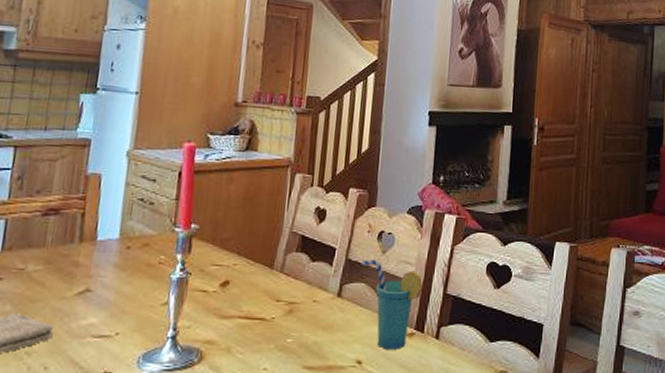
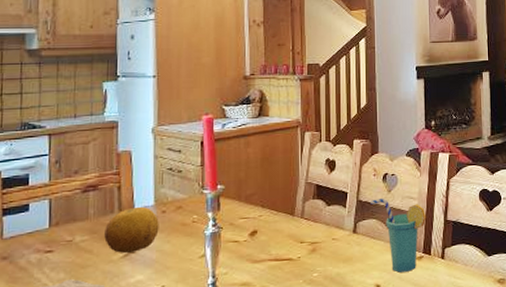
fruit: none [59,239,122,292] -> present [104,207,159,254]

